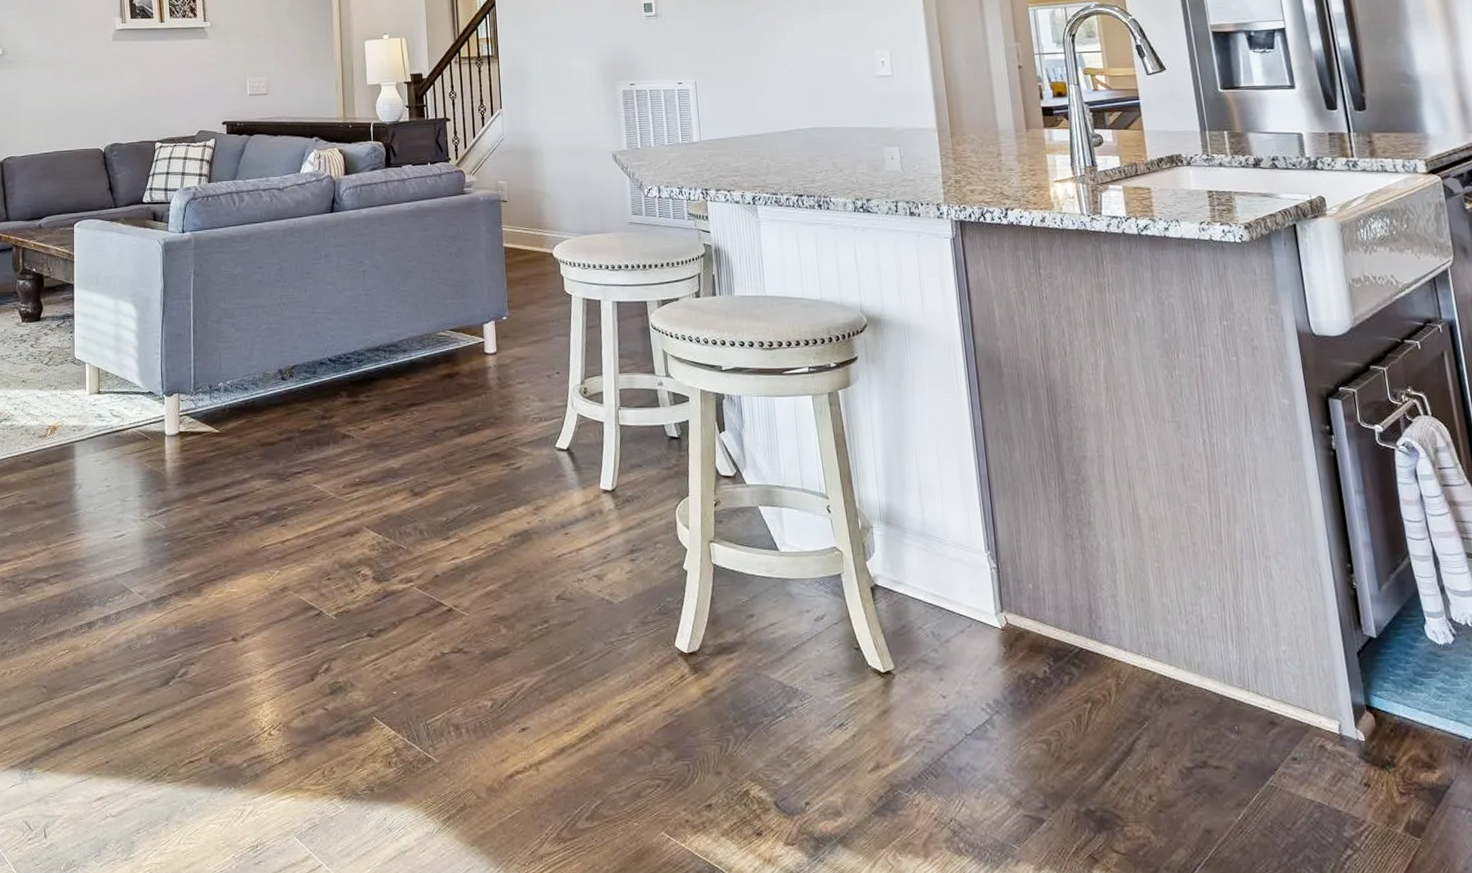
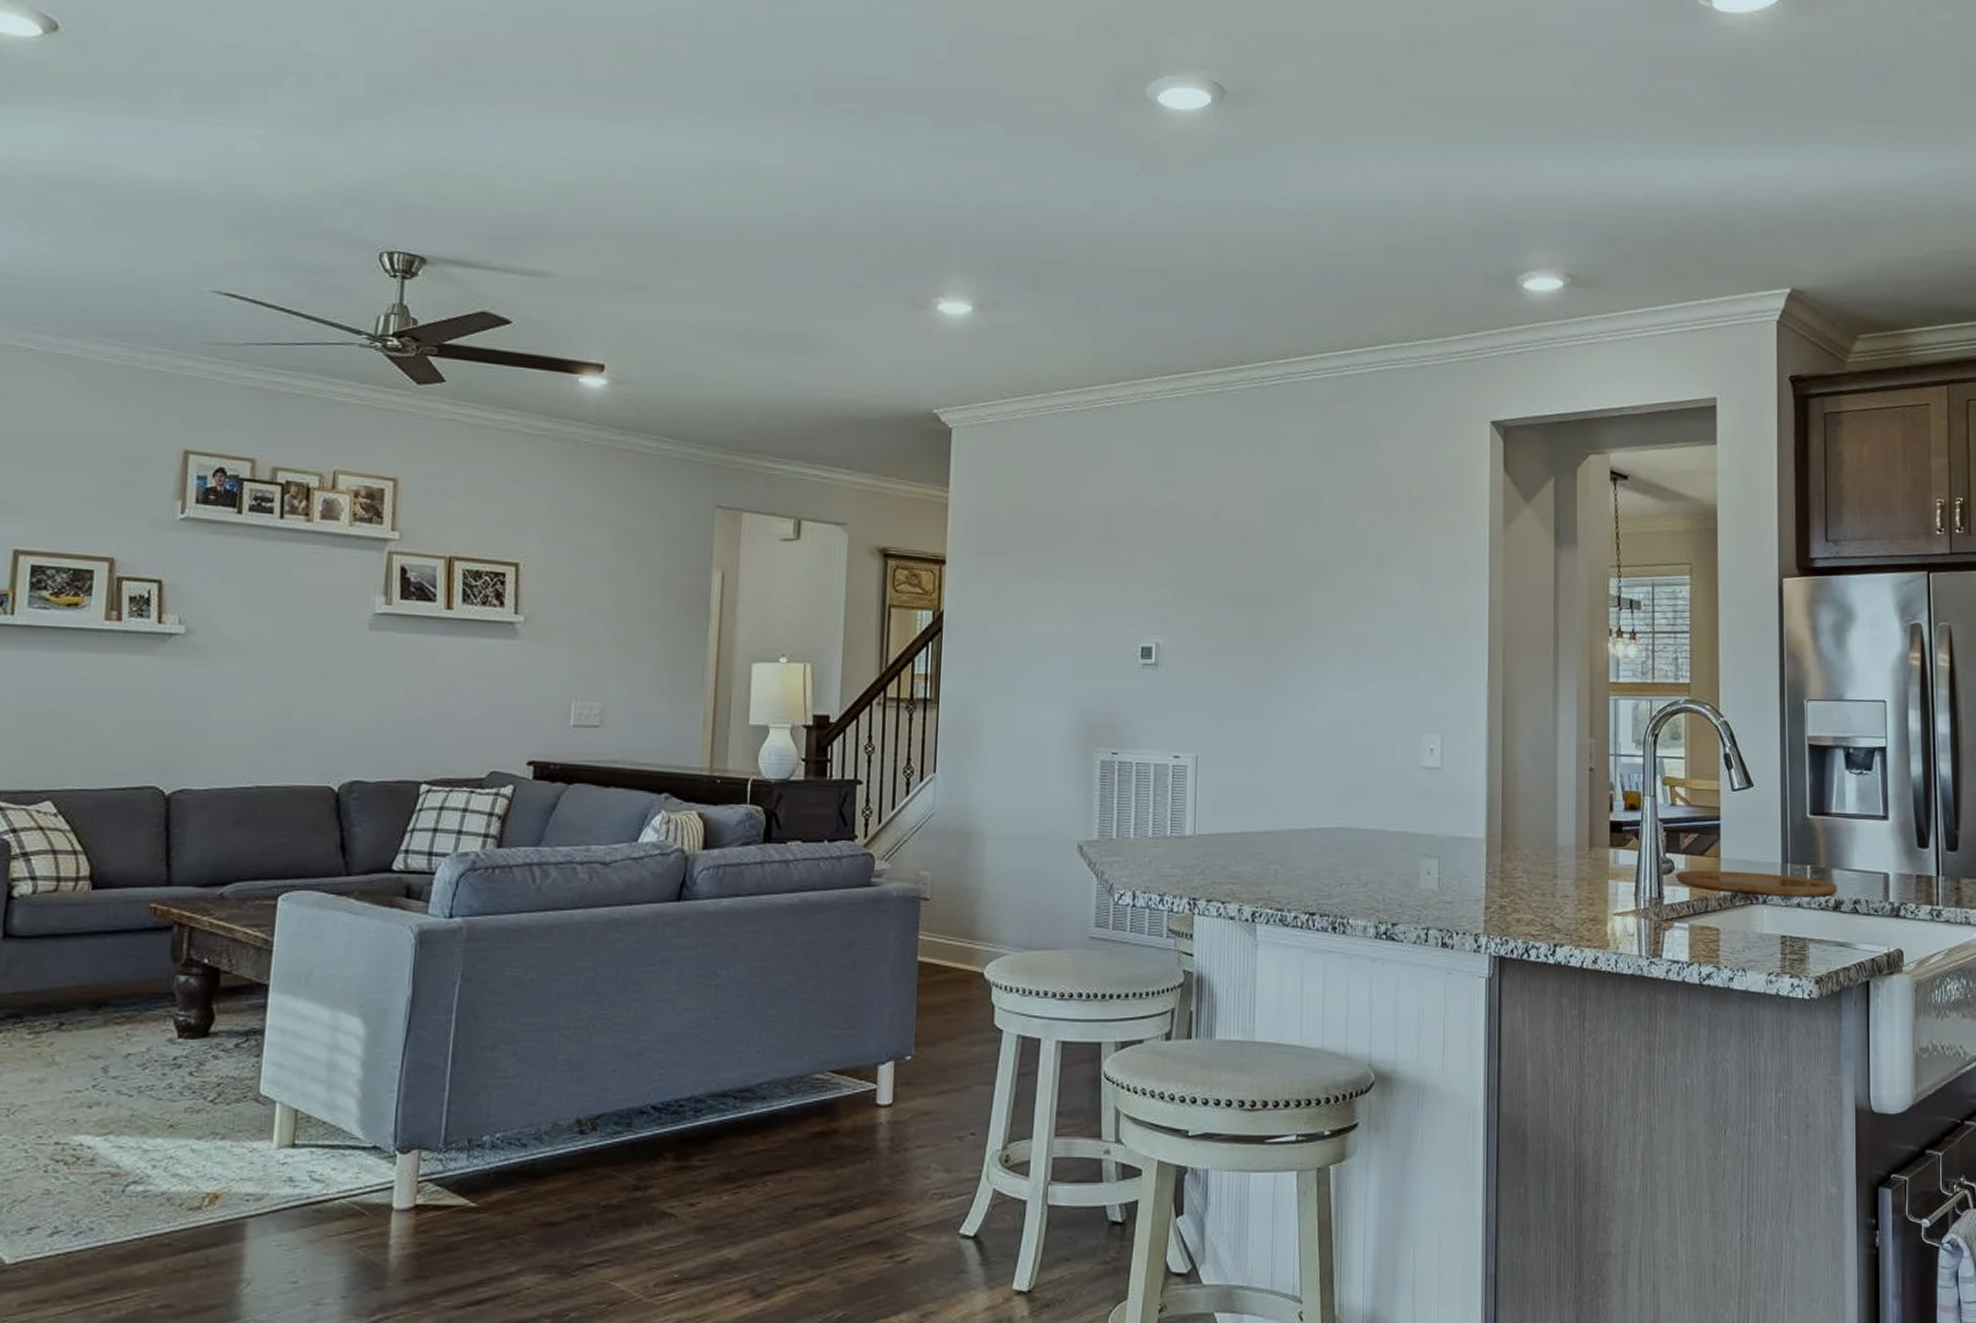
cutting board: none [1106,140,1255,160] -> present [1677,870,1837,899]

